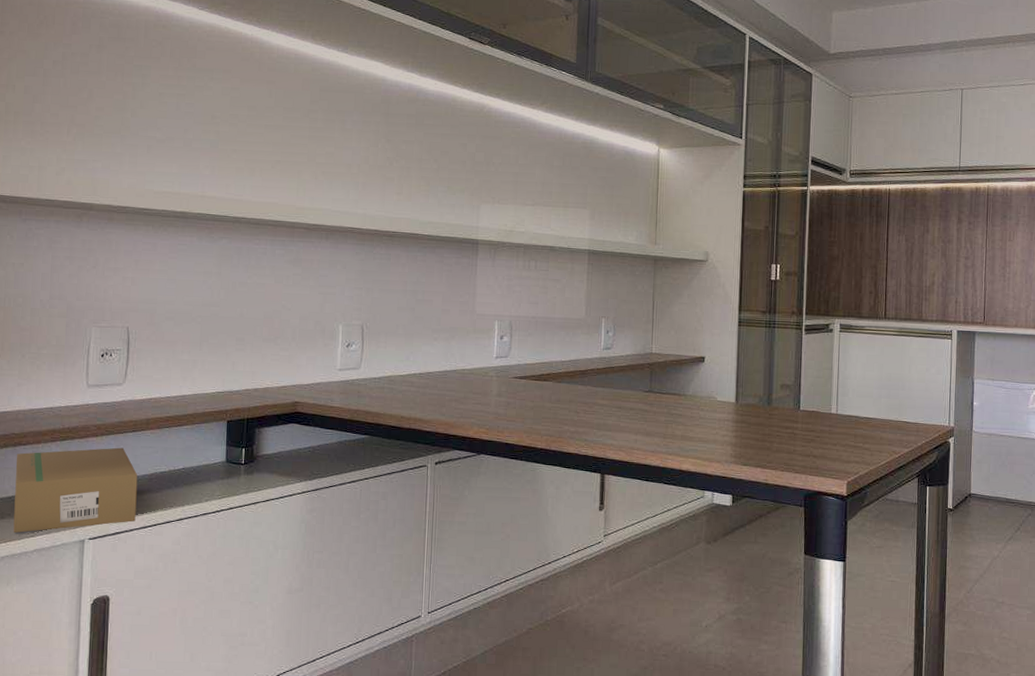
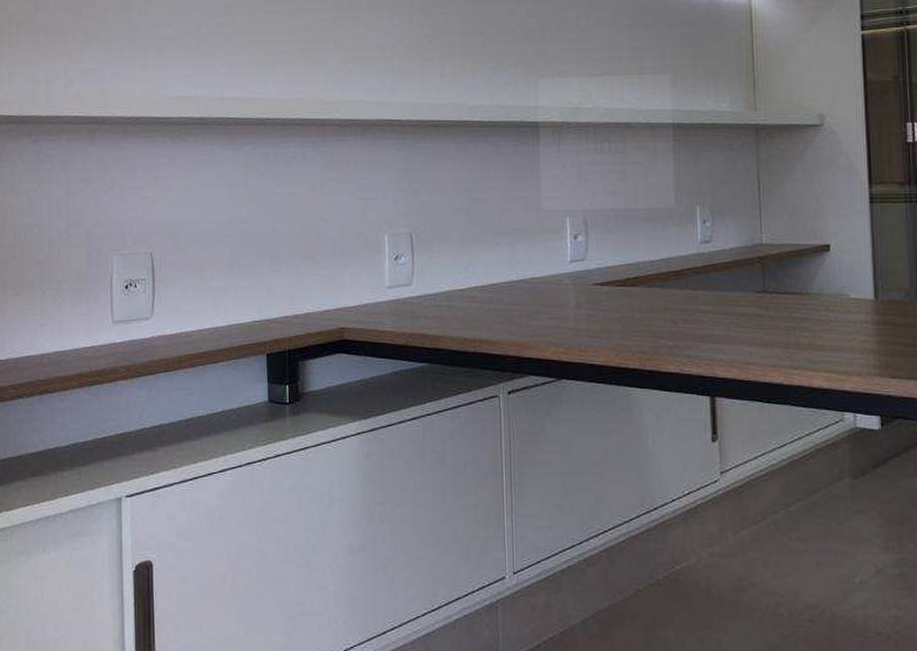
box: present [13,447,138,533] -> none [43,390,175,492]

